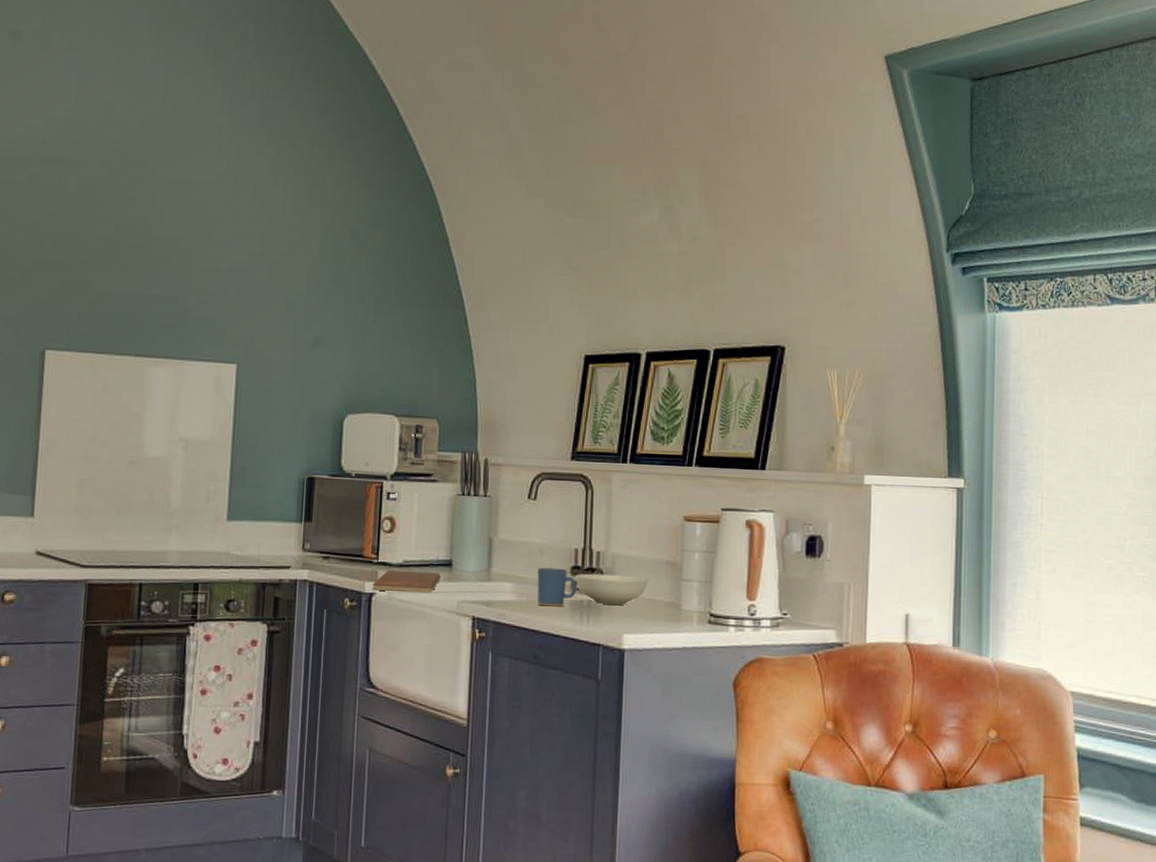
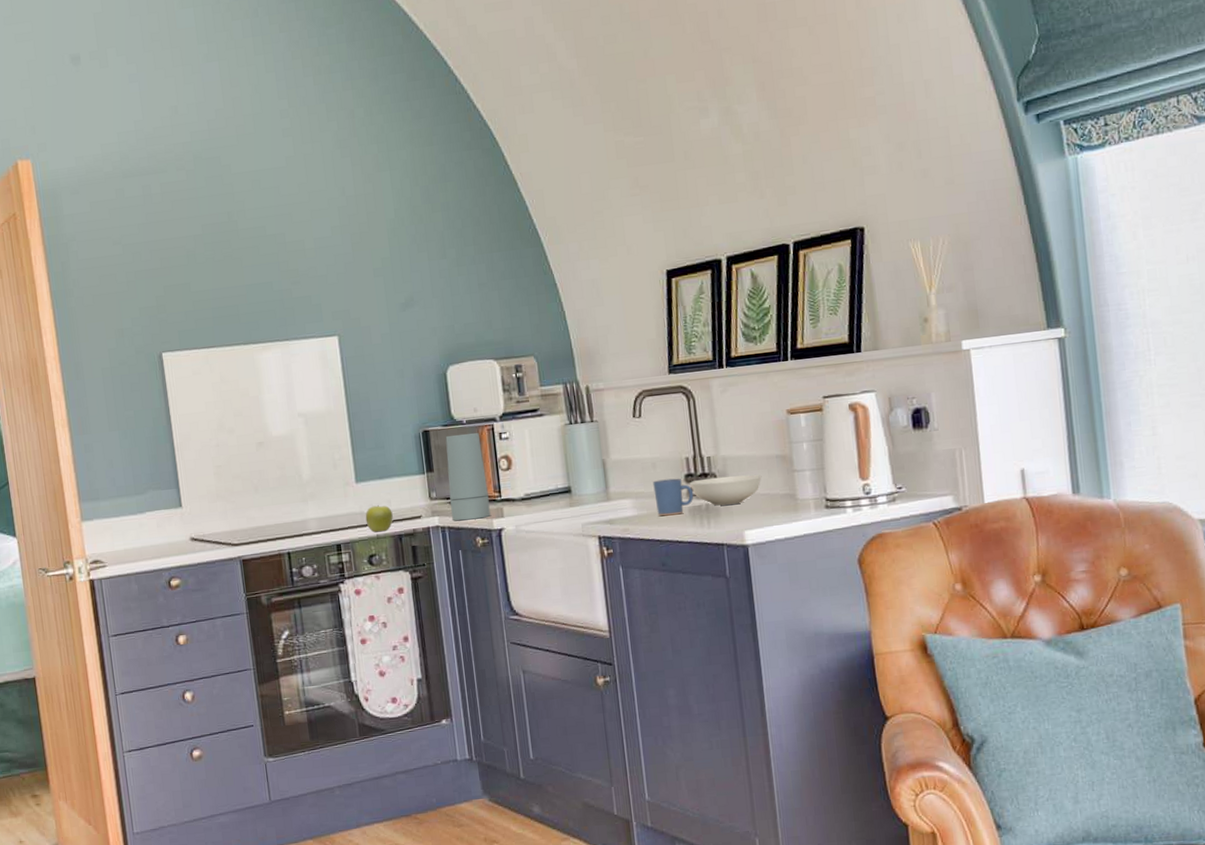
fruit: none [230,548,260,577] -> present [365,505,393,533]
canister: none [323,486,367,579] -> present [445,433,491,521]
chopping board: present [372,571,441,594] -> none [499,500,563,526]

